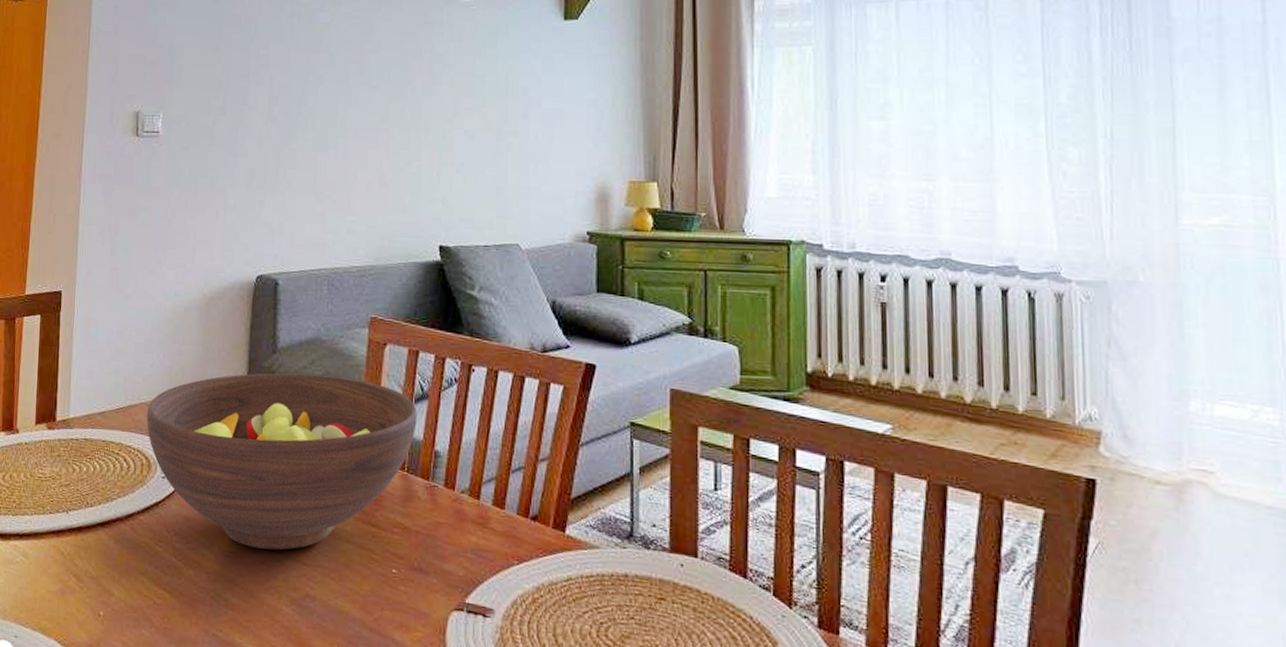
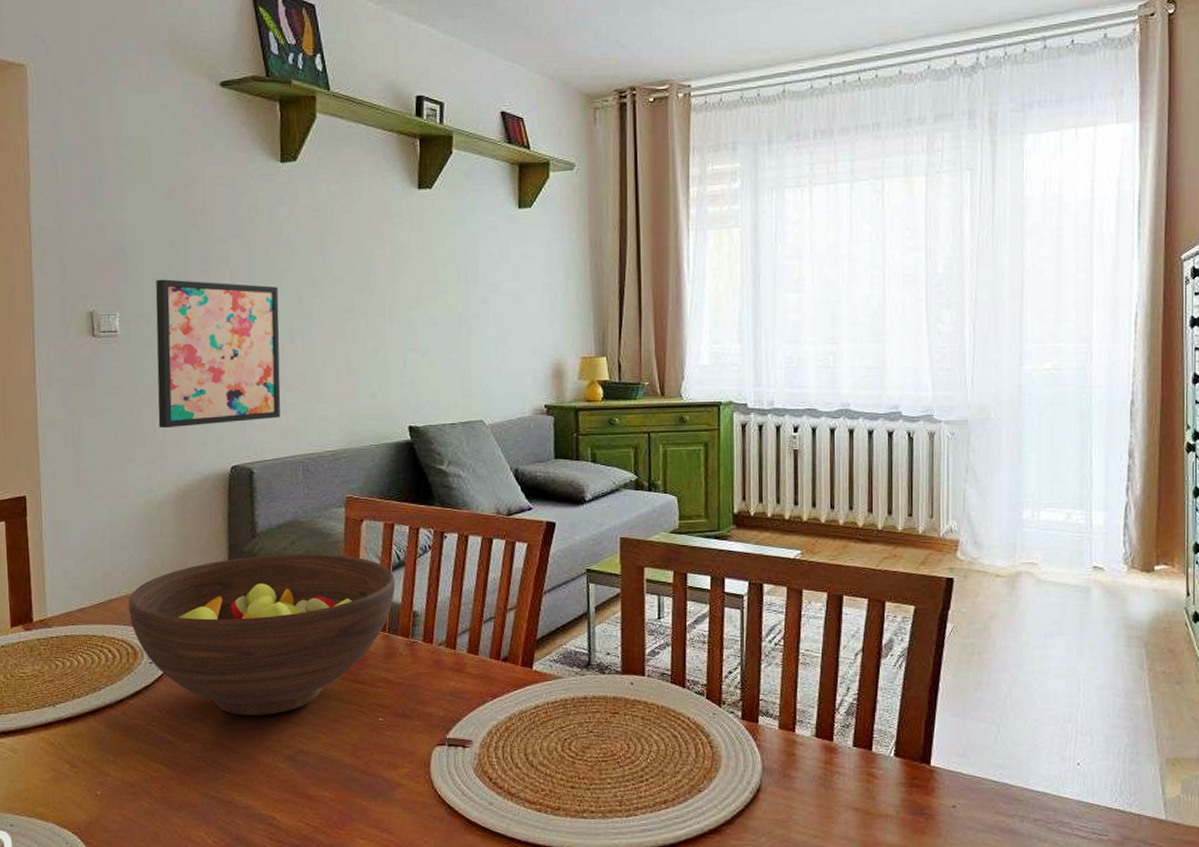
wall art: none [190,82,315,232] -> present [155,279,281,429]

